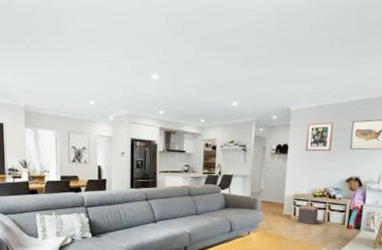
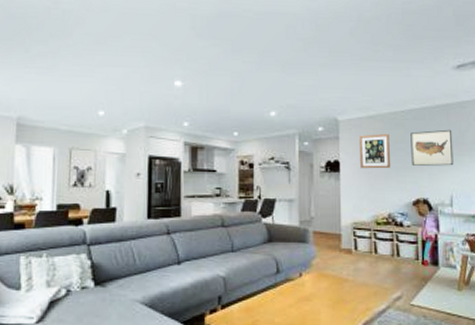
footstool: present [297,205,319,225] -> none [359,236,386,262]

